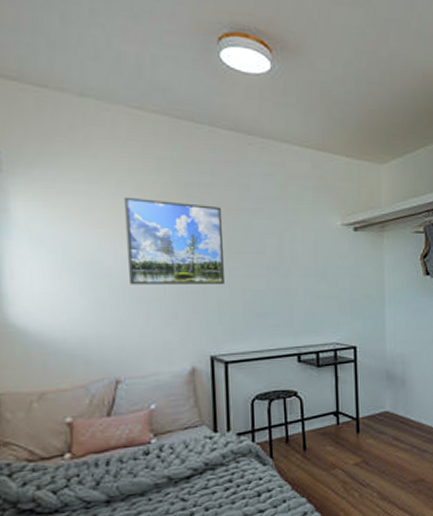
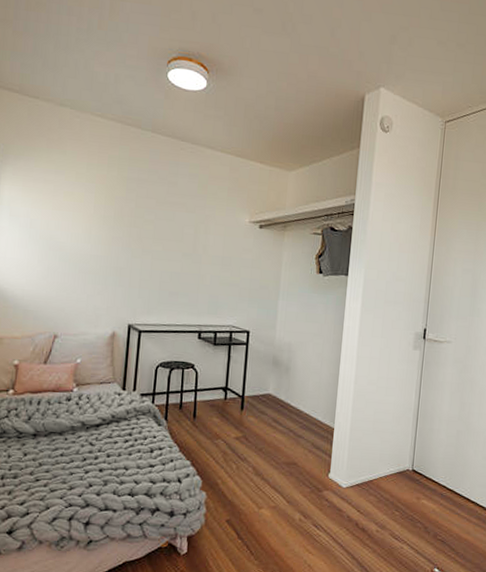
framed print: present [123,196,226,285] -> none [75,186,152,264]

